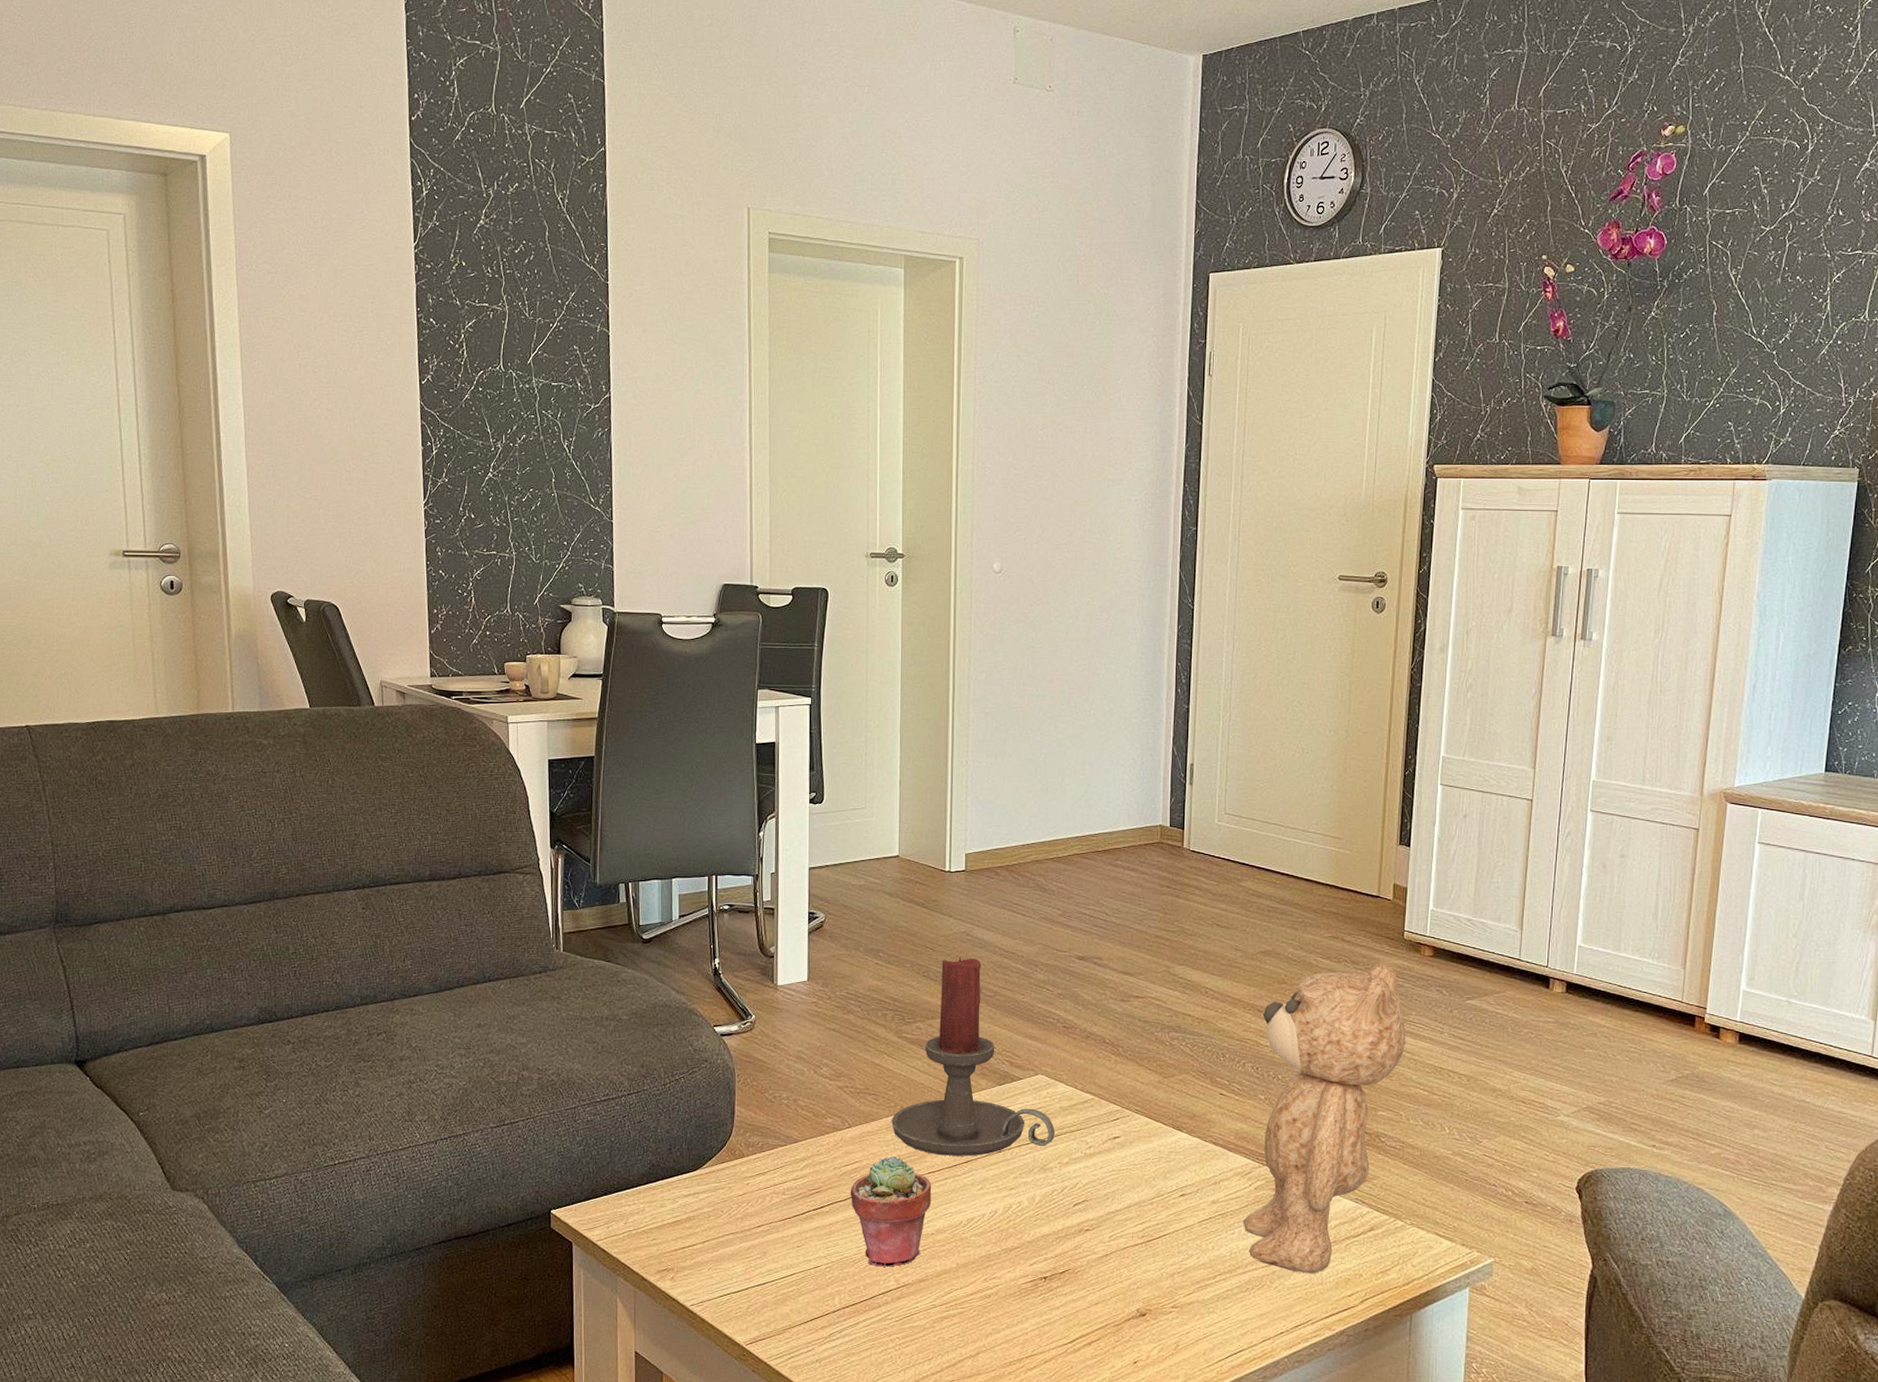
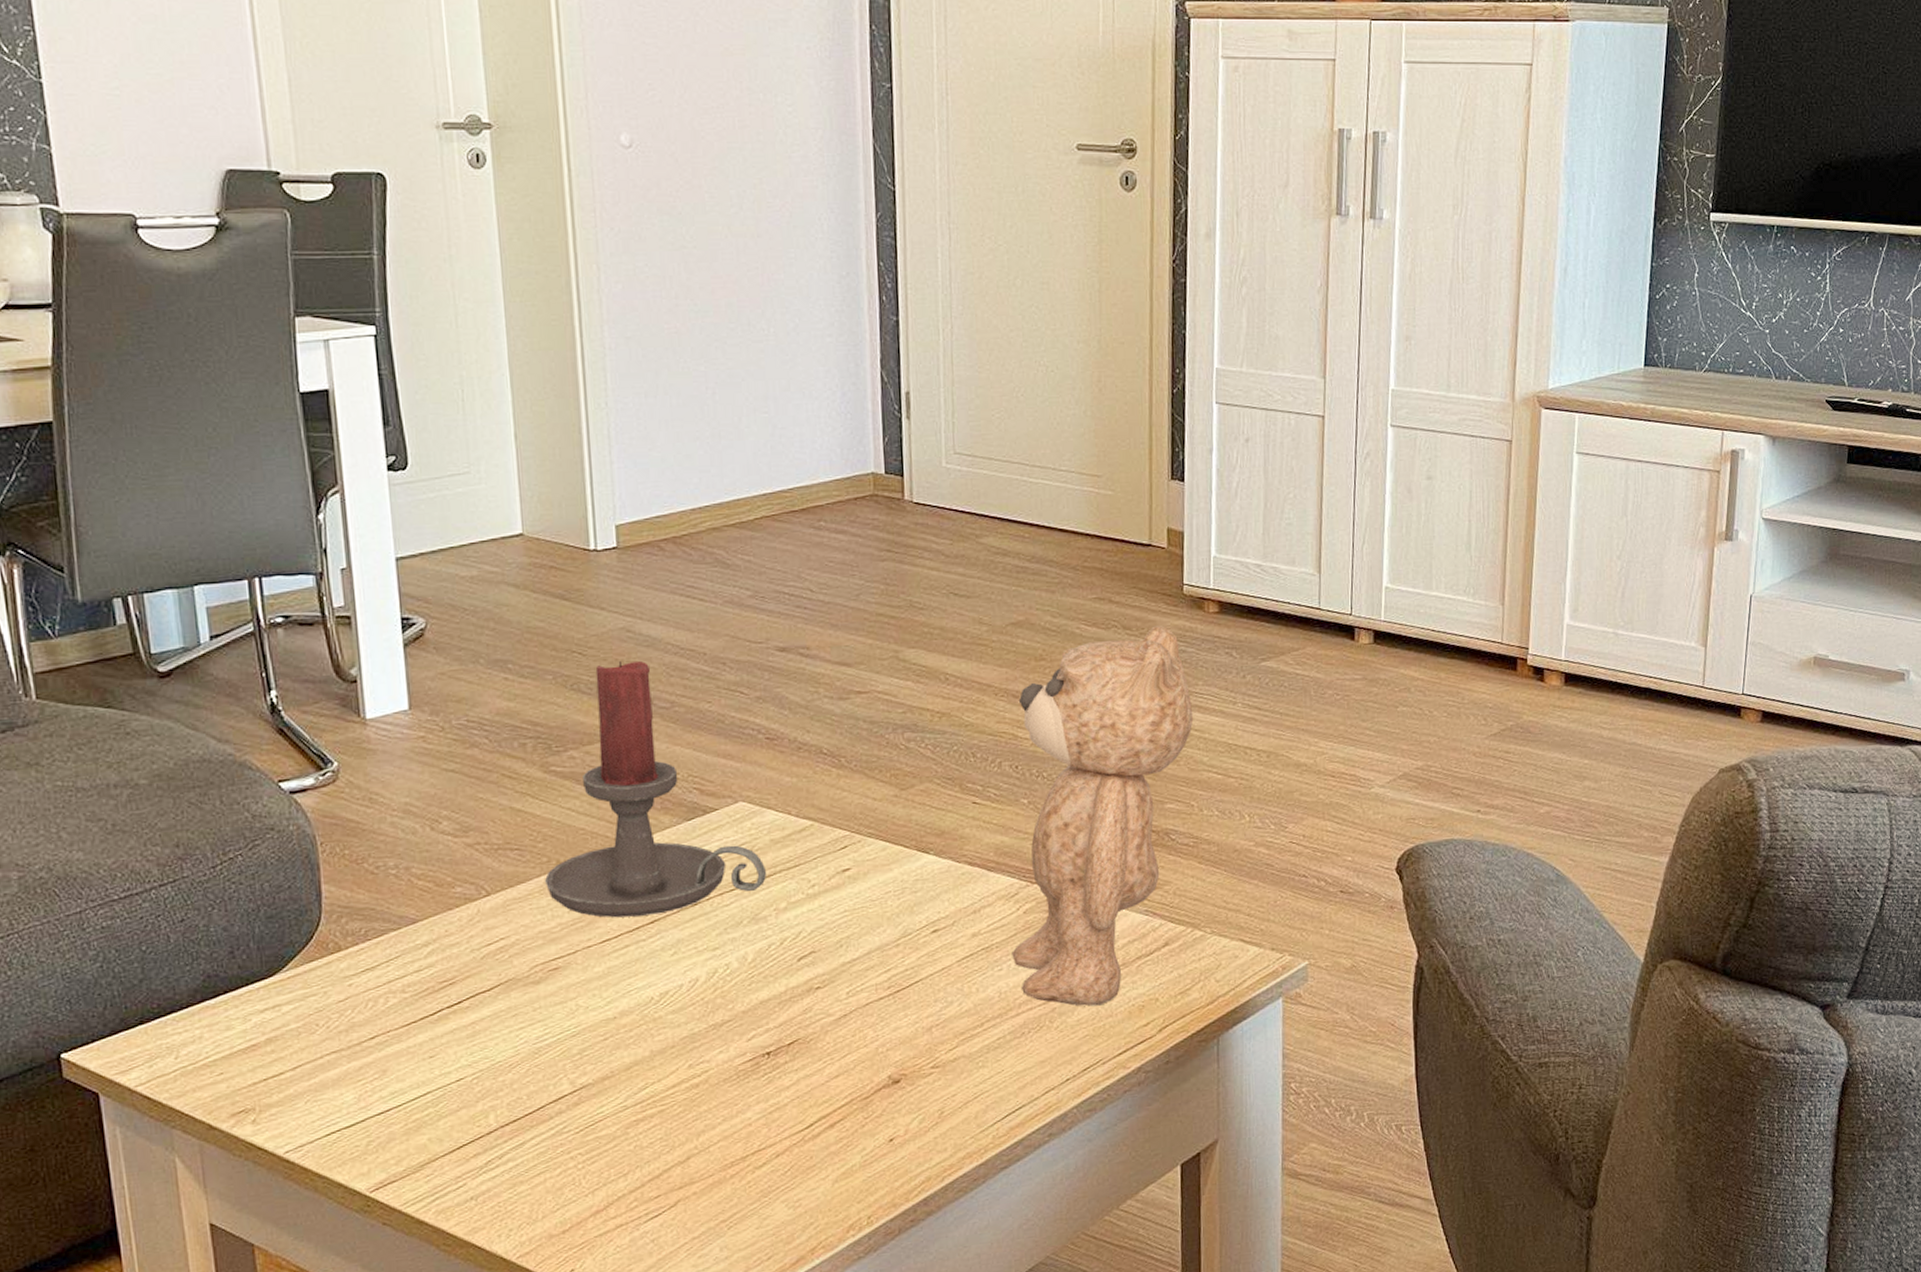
potted succulent: present [850,1155,932,1267] -> none [496,925,610,1068]

